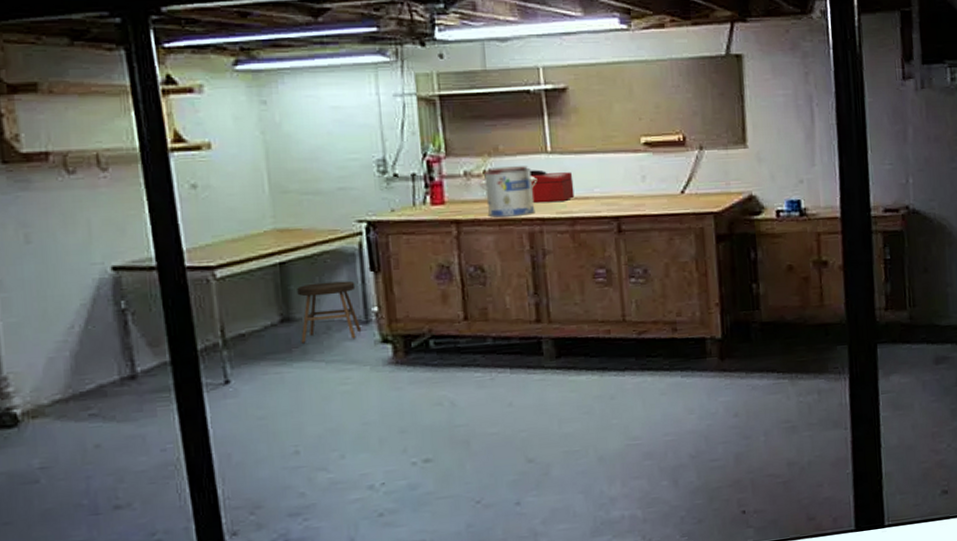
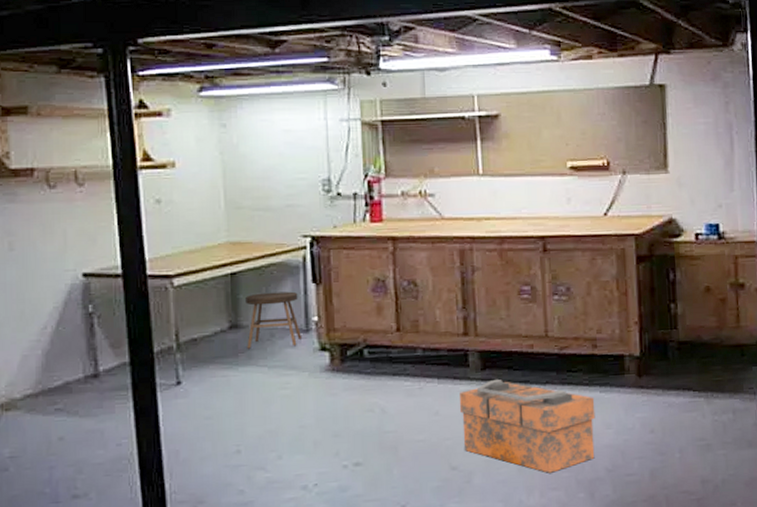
paint can: present [479,165,538,219] -> none [415,186,469,236]
toolbox: present [529,169,575,203] -> none [462,191,503,222]
tool box: none [533,366,678,462] -> present [459,378,596,473]

